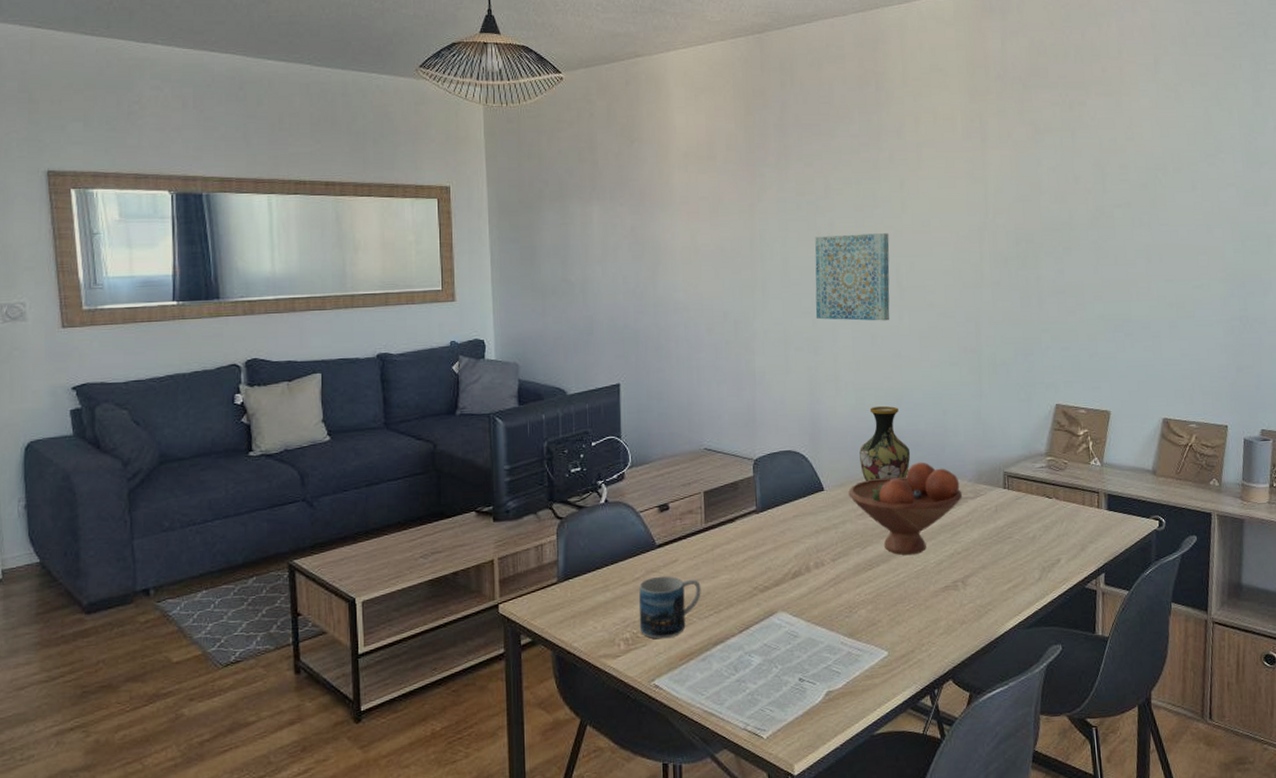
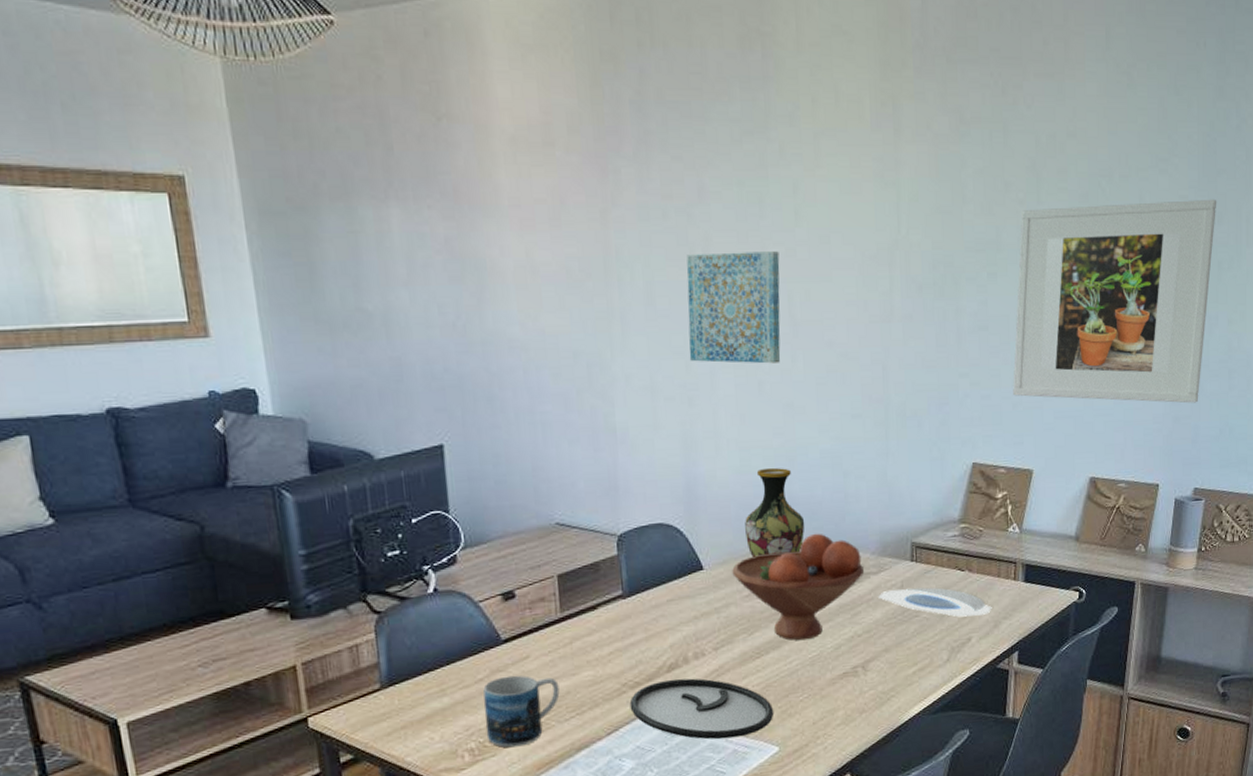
plate: none [759,585,883,642] -> present [629,678,773,740]
plate: none [975,512,1079,540] -> present [878,587,992,617]
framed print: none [1089,185,1262,355] -> present [1013,199,1217,404]

